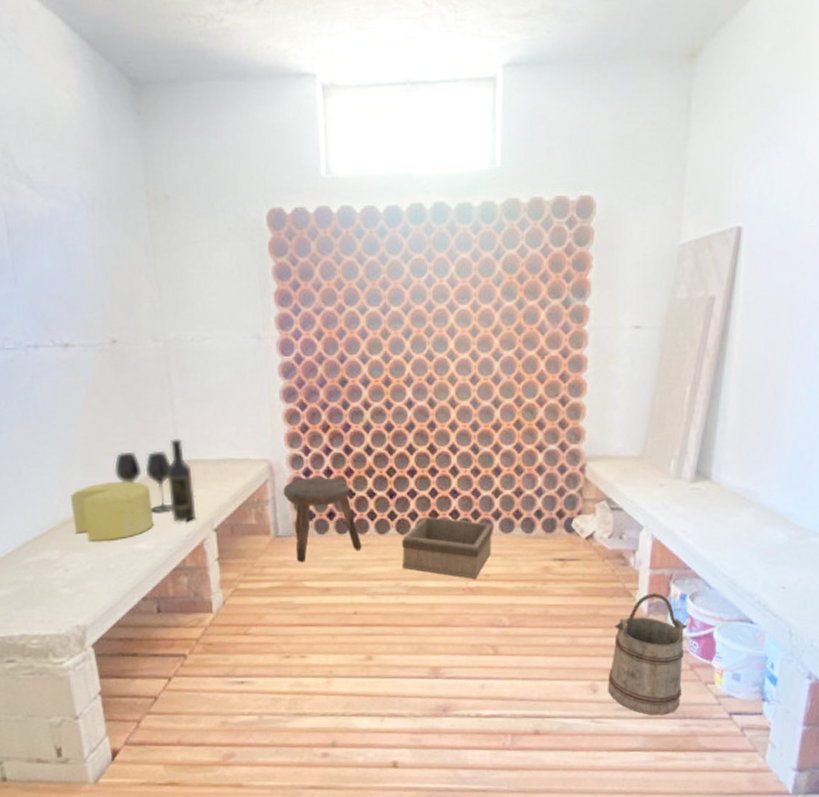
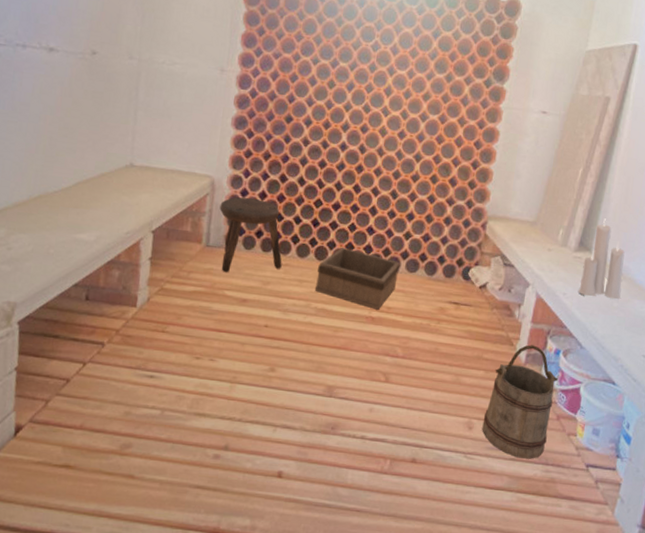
cheese: present [70,480,154,541] -> none [24,174,101,228]
wine glass: present [114,450,173,513] -> none [71,149,124,210]
wine bottle: present [167,439,196,523] -> none [115,145,143,222]
candle: none [699,440,751,531] -> present [578,218,625,300]

